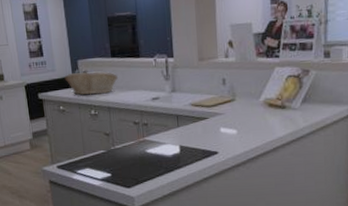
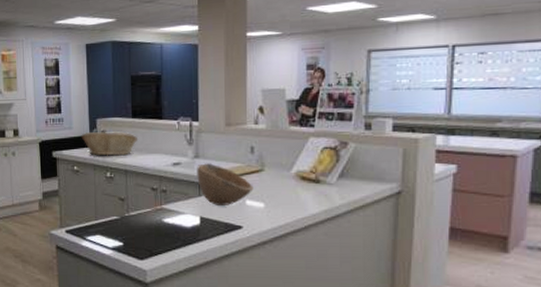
bowl: none [174,96,227,135] -> present [197,163,254,205]

